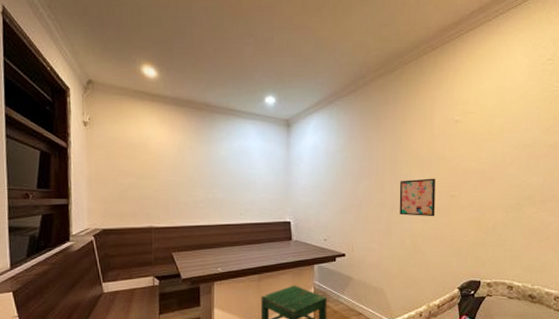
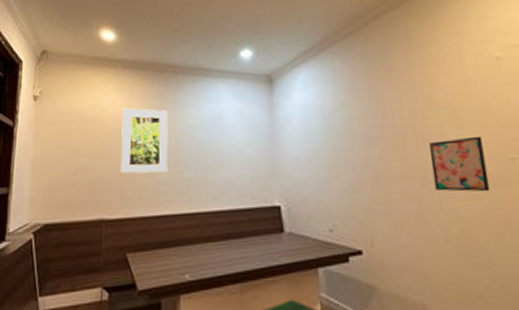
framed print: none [165,138,205,193] -> present [120,108,168,174]

